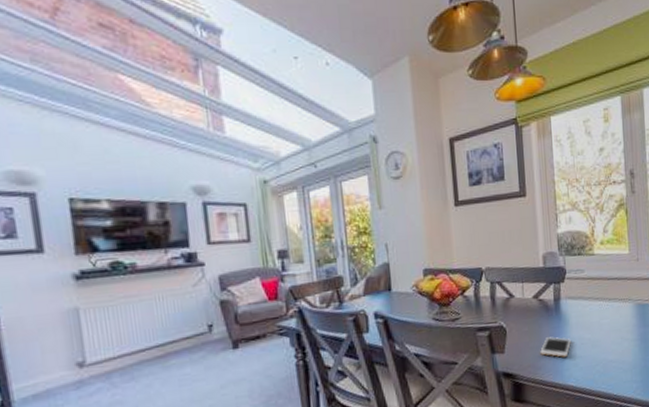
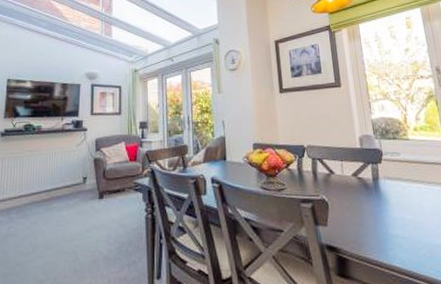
cell phone: present [540,336,571,358] -> none [362,214,393,236]

